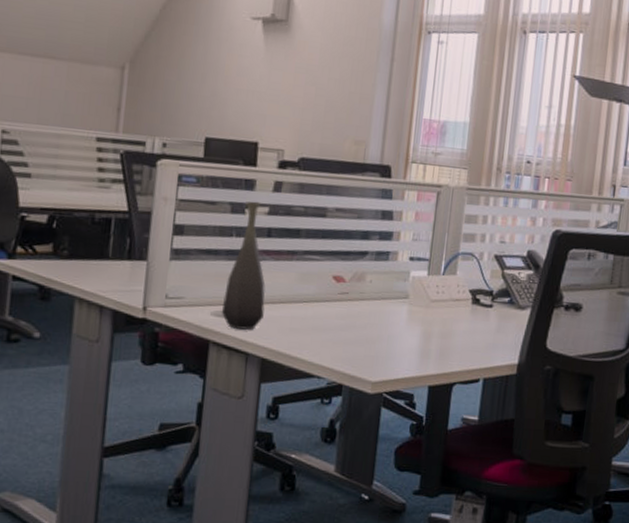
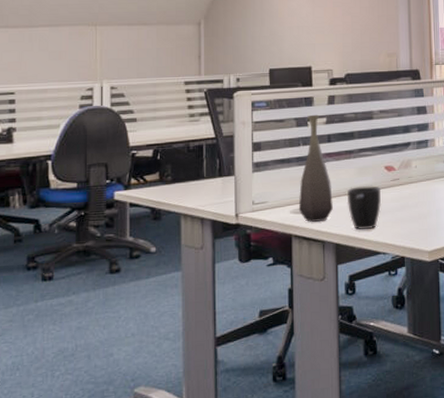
mug: none [281,294,324,347] -> present [346,186,381,230]

